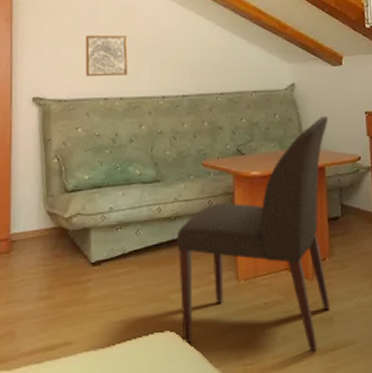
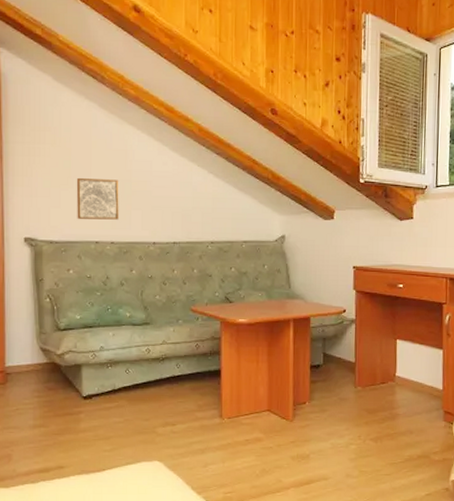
chair: present [176,116,331,352] -> none [164,269,317,484]

